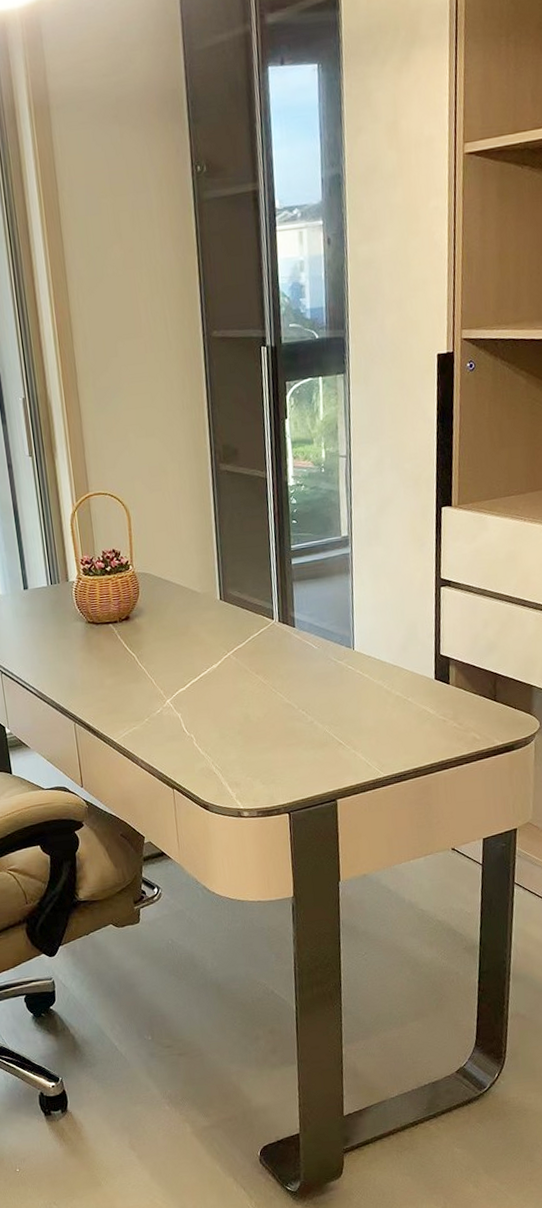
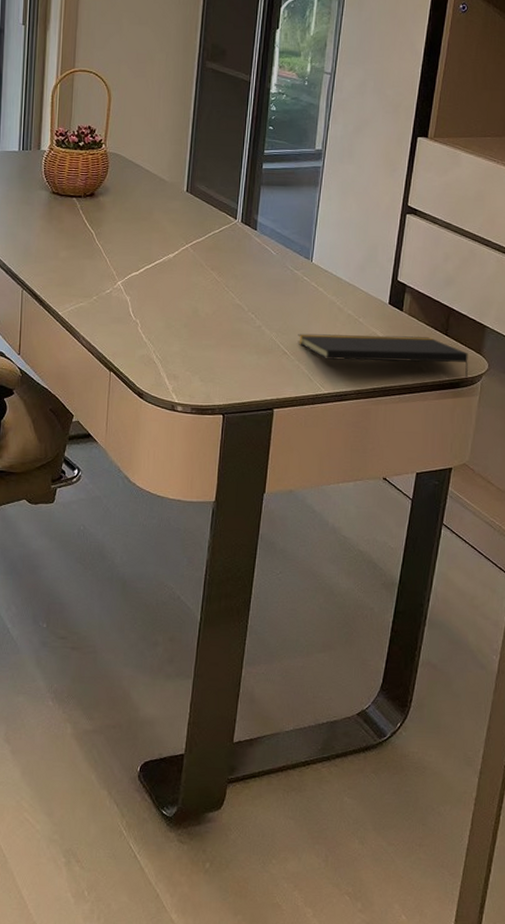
notepad: none [350,705,522,743] -> present [297,333,469,380]

